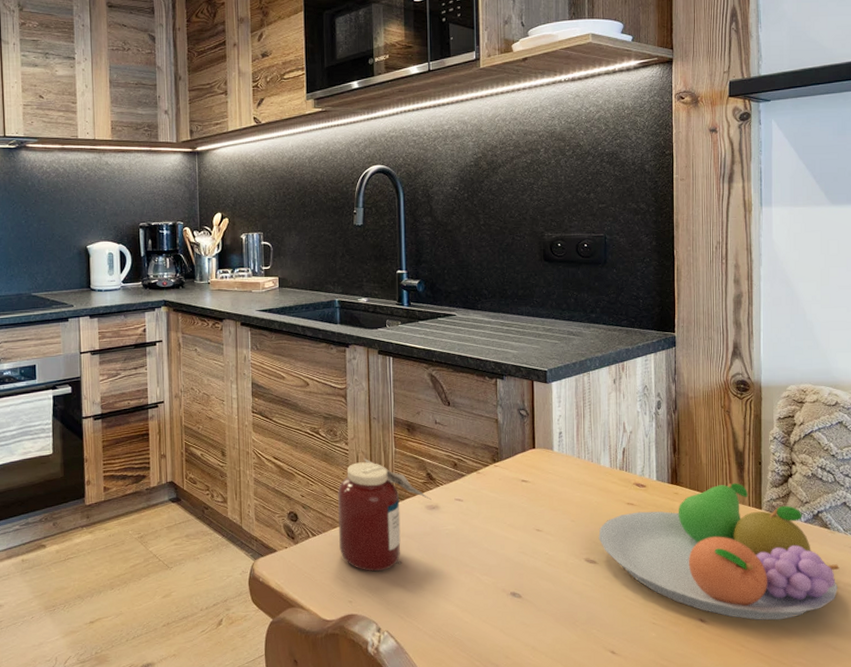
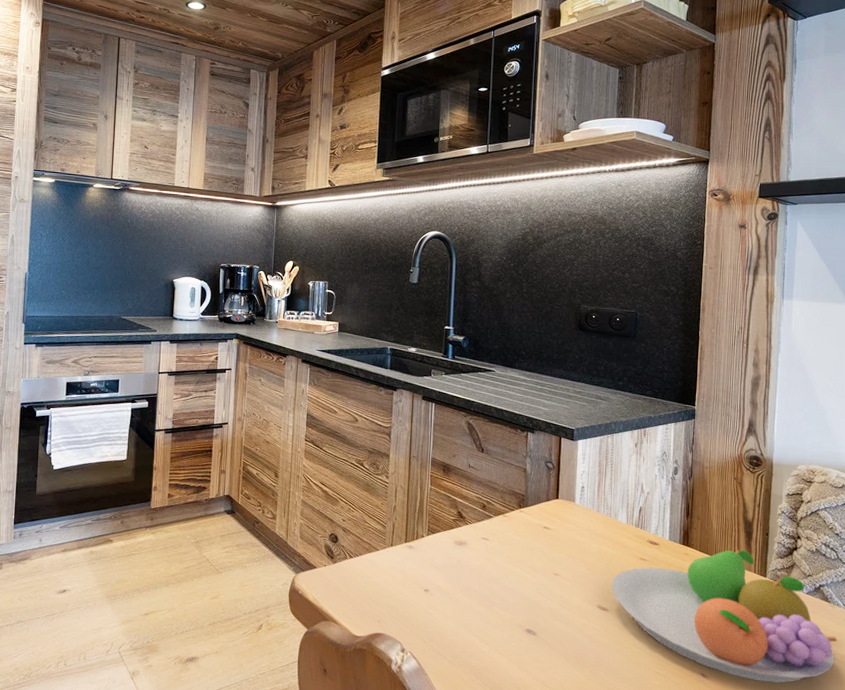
jar: present [338,458,432,572] -> none [373,491,460,597]

